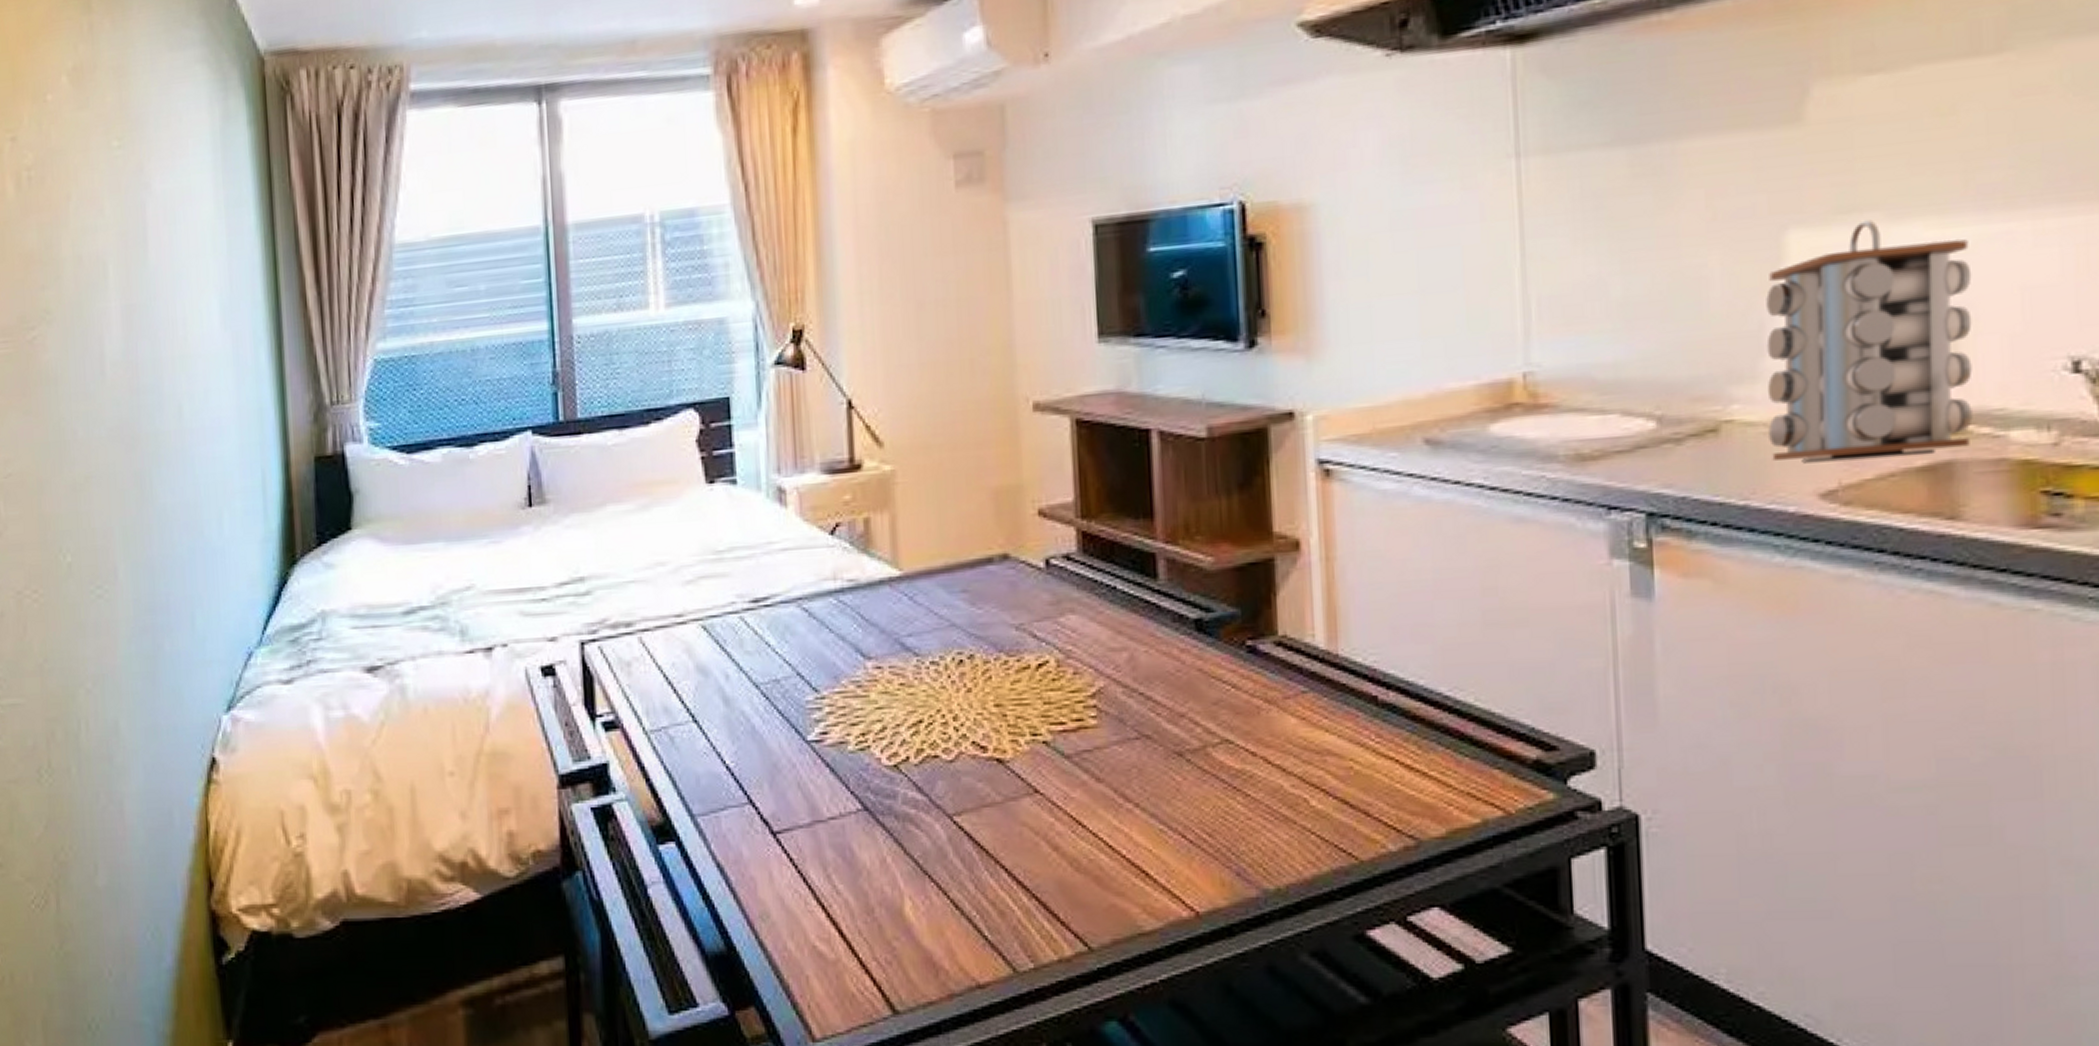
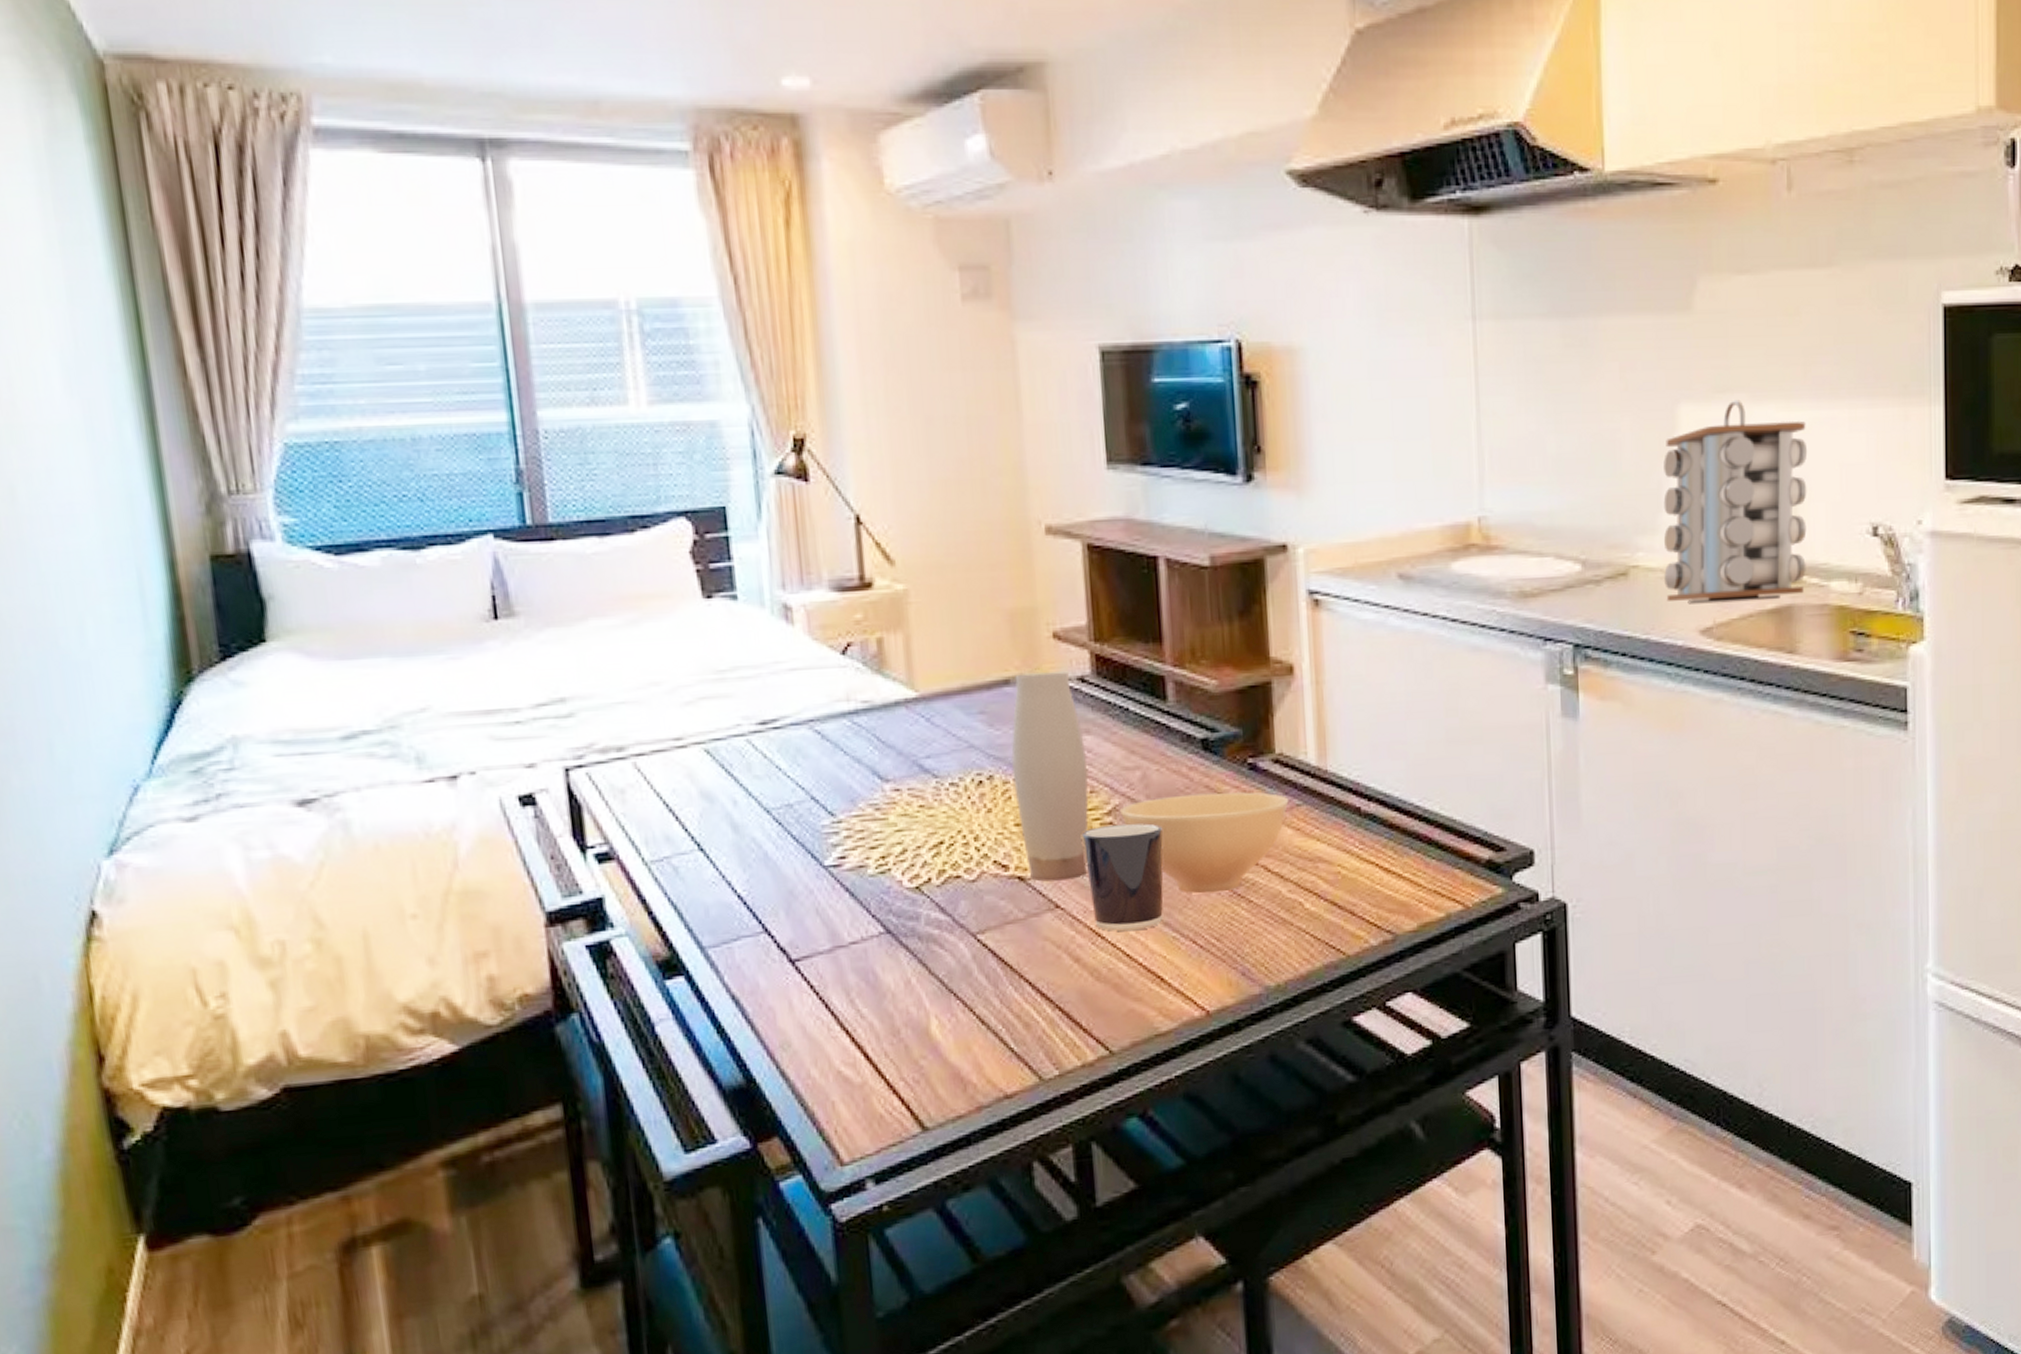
vase: none [993,549,1072,765] -> present [1011,671,1089,882]
mug: none [1064,707,1152,821] -> present [1082,823,1164,932]
bowl: none [1104,676,1293,785] -> present [1119,792,1289,894]

